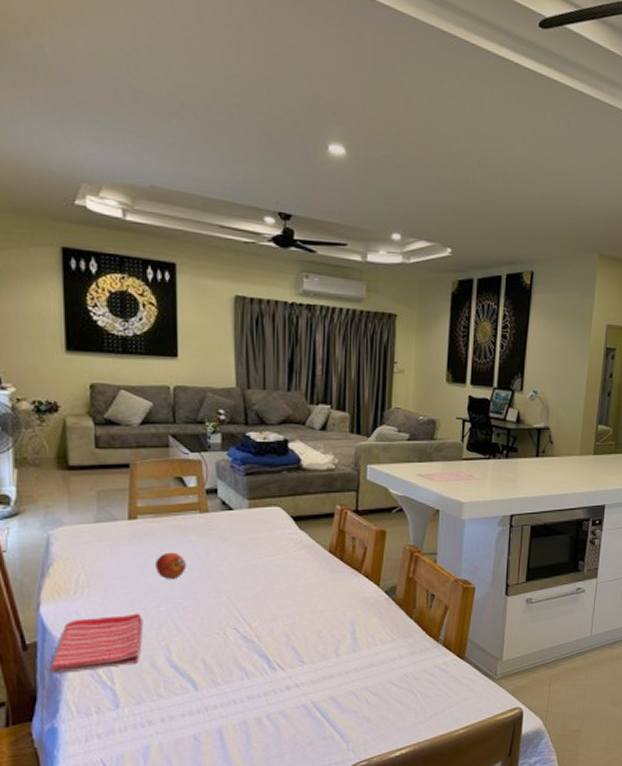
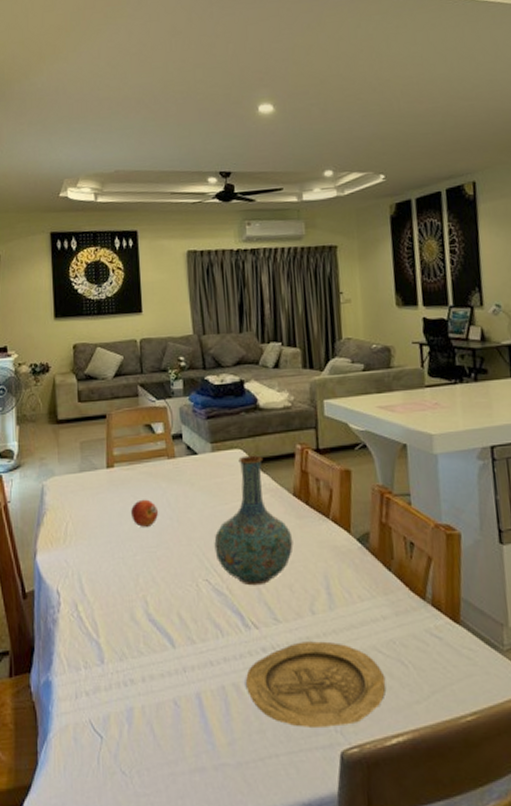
dish towel: present [50,613,144,674] -> none [45,562,123,624]
vase: none [245,513,325,633] -> present [214,455,293,586]
plate: none [269,678,396,749] -> present [246,641,386,727]

